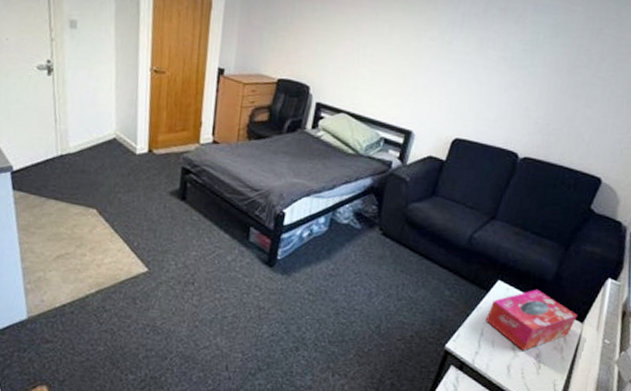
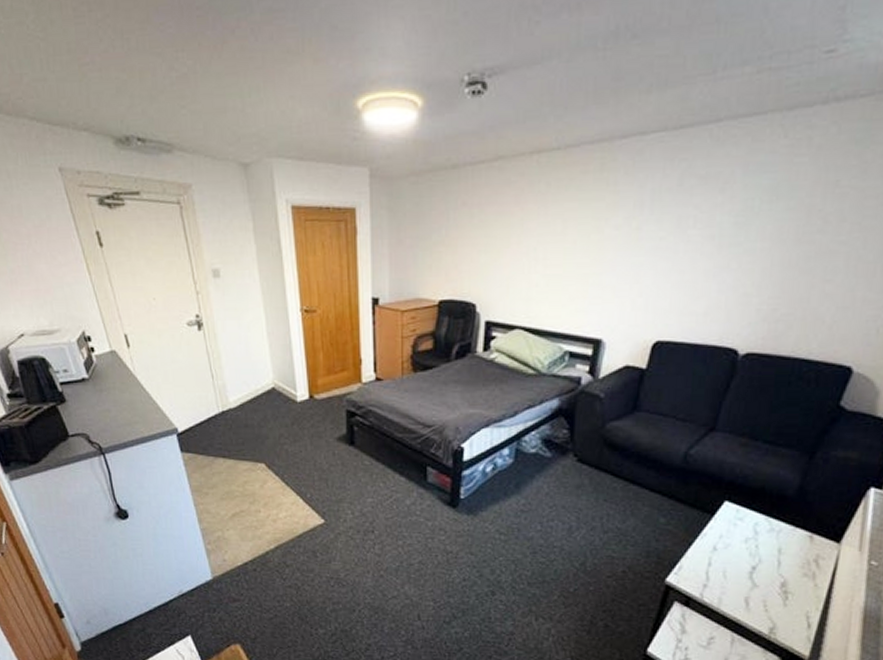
tissue box: present [486,289,578,352] -> none [713,508,832,581]

